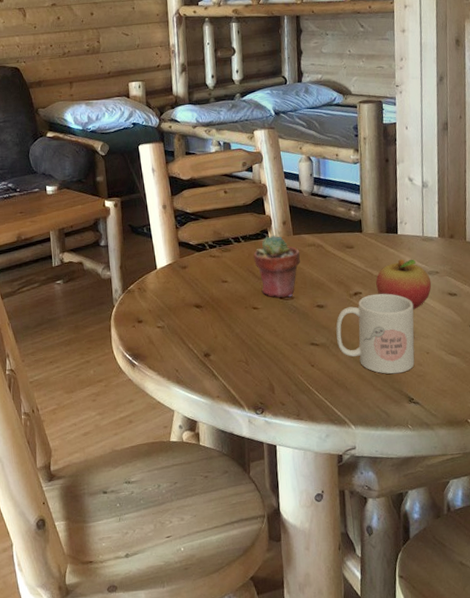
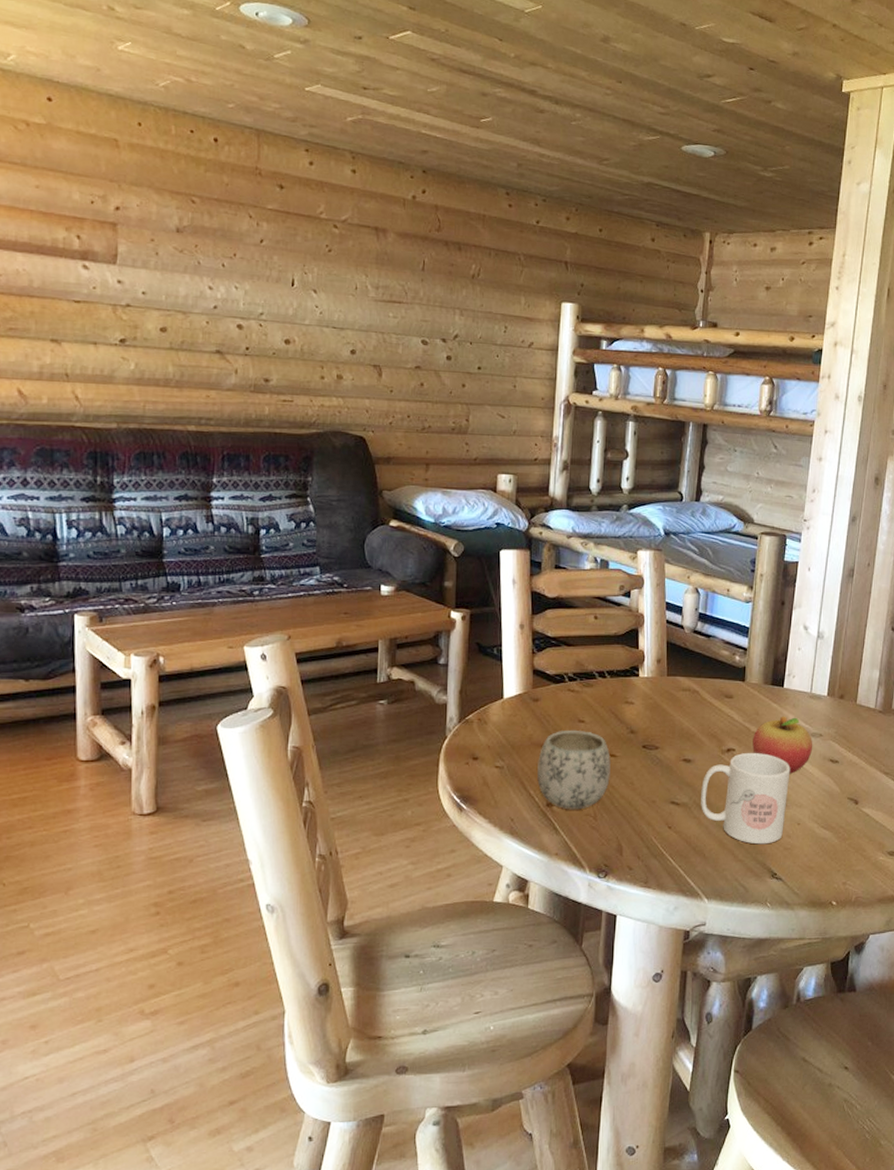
mug: none [192,289,256,358] -> present [537,729,611,810]
potted succulent: present [253,234,300,298] -> none [619,673,672,747]

